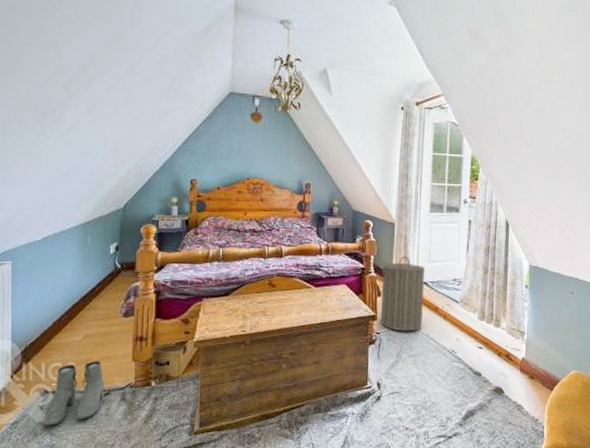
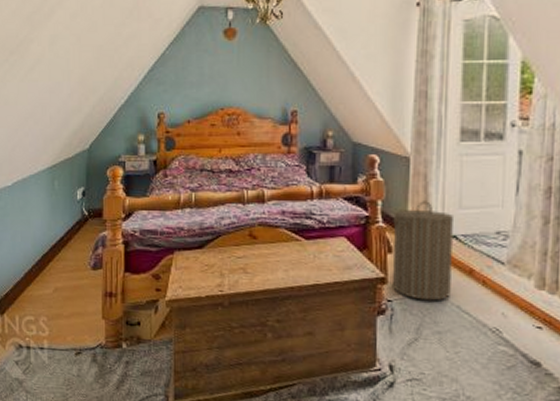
boots: present [43,361,105,426] -> none [19,316,76,383]

